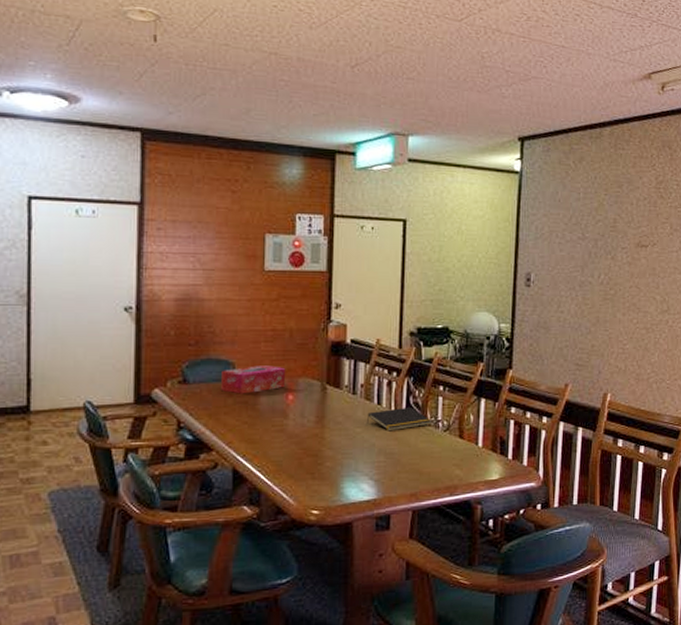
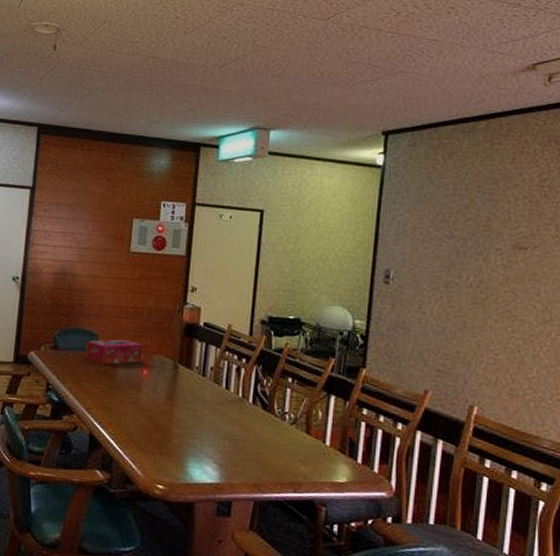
notepad: present [366,406,433,432] -> none [213,394,279,418]

